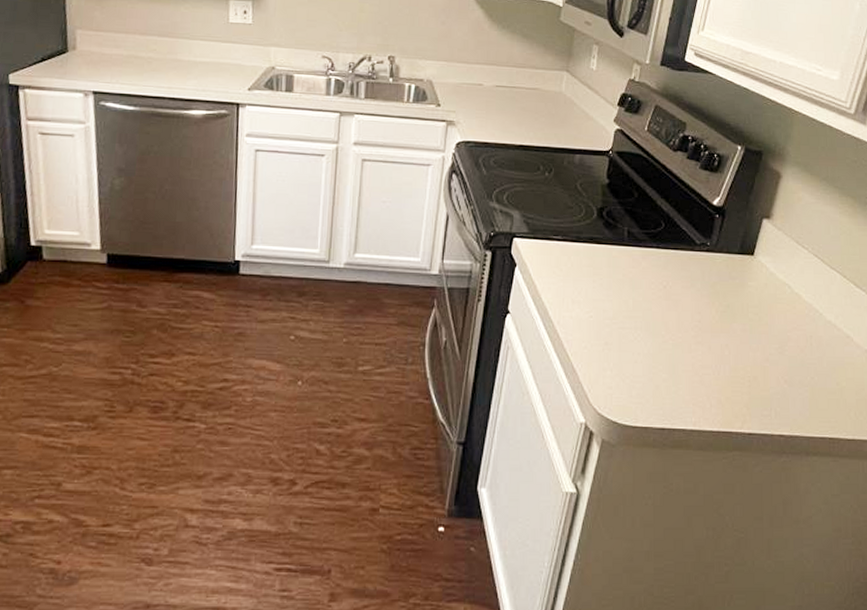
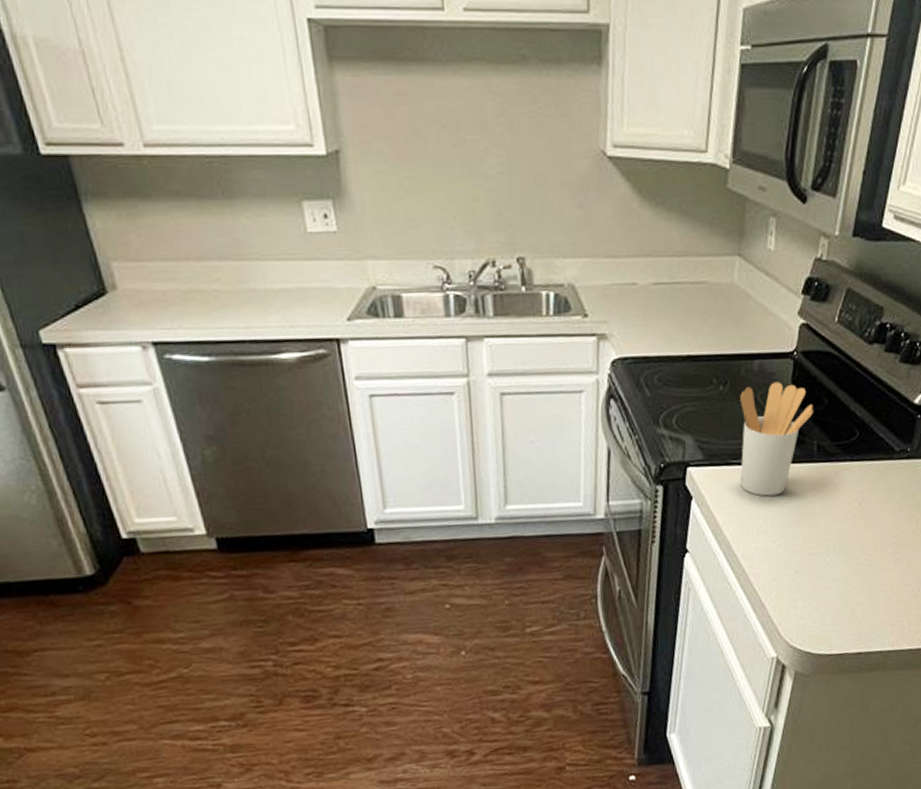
utensil holder: none [559,174,625,271] -> present [740,382,813,497]

